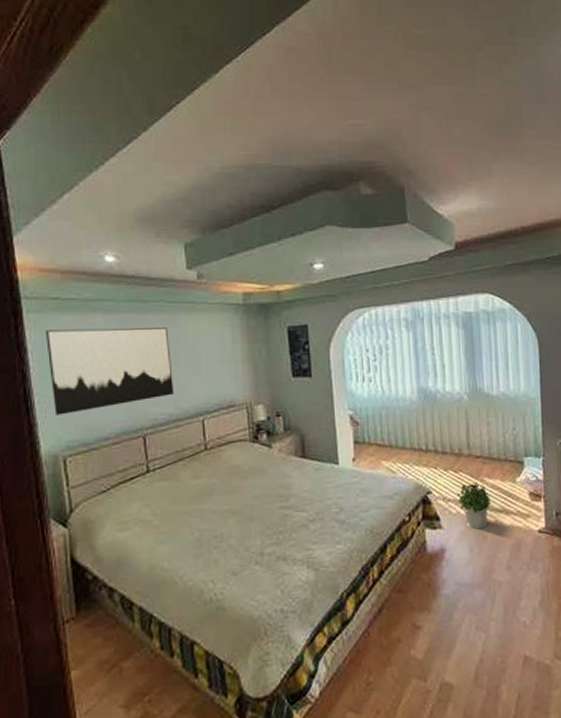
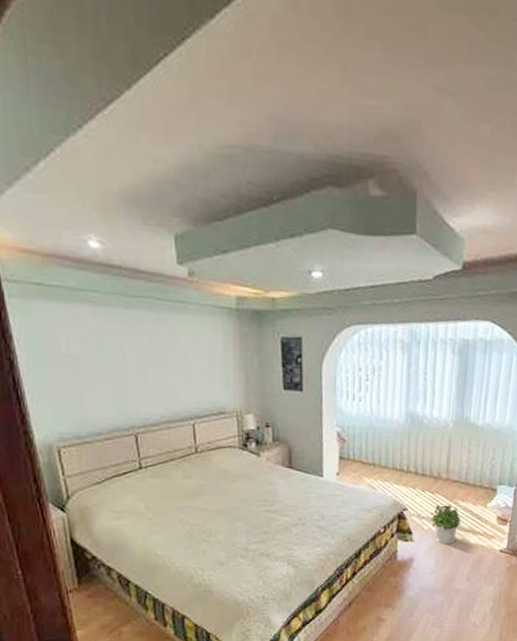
wall art: present [45,327,175,415] -> none [29,318,166,407]

